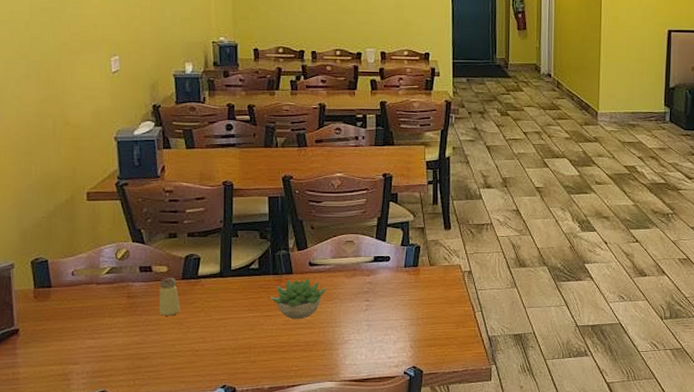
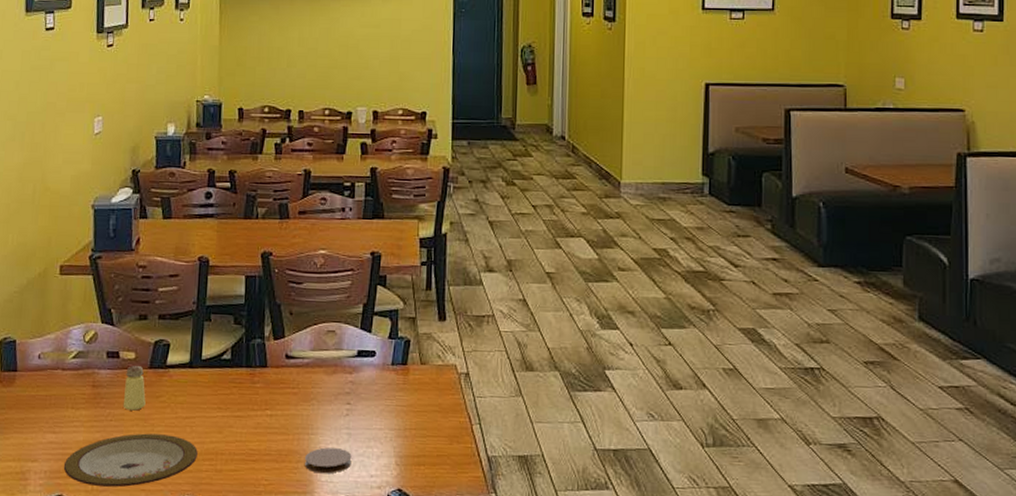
plate: none [105,334,232,381] -> present [63,433,198,487]
succulent plant: present [271,278,327,320] -> none [242,373,304,423]
coaster: none [329,337,372,358] -> present [304,447,352,474]

